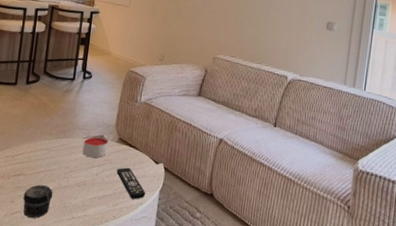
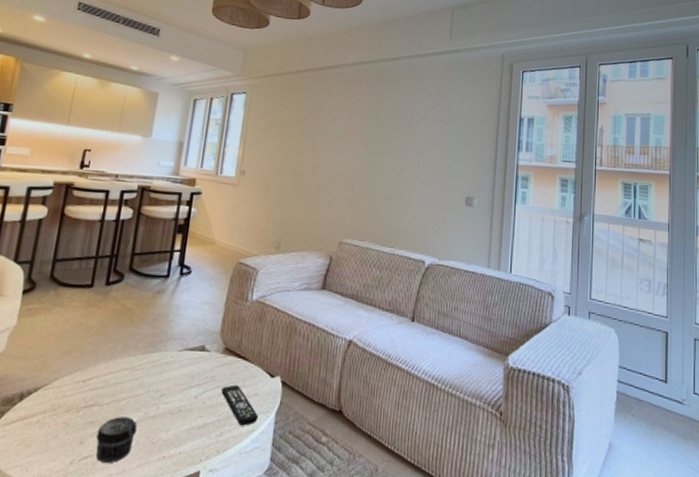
candle: present [82,136,109,158] -> none [177,347,212,376]

